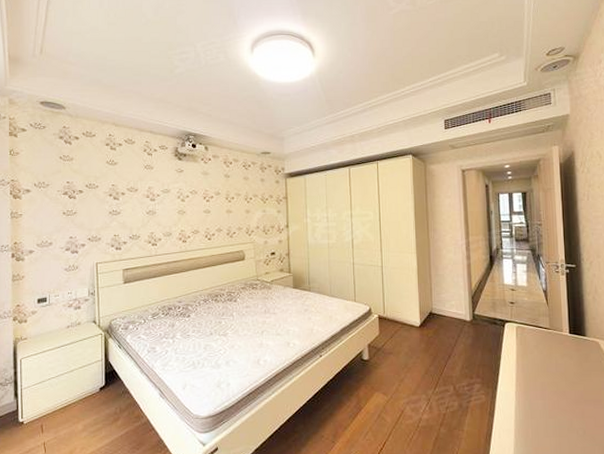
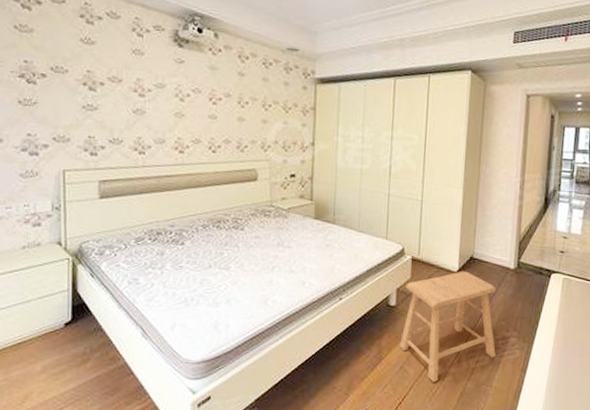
stool: none [376,325,463,428] -> present [400,271,497,382]

